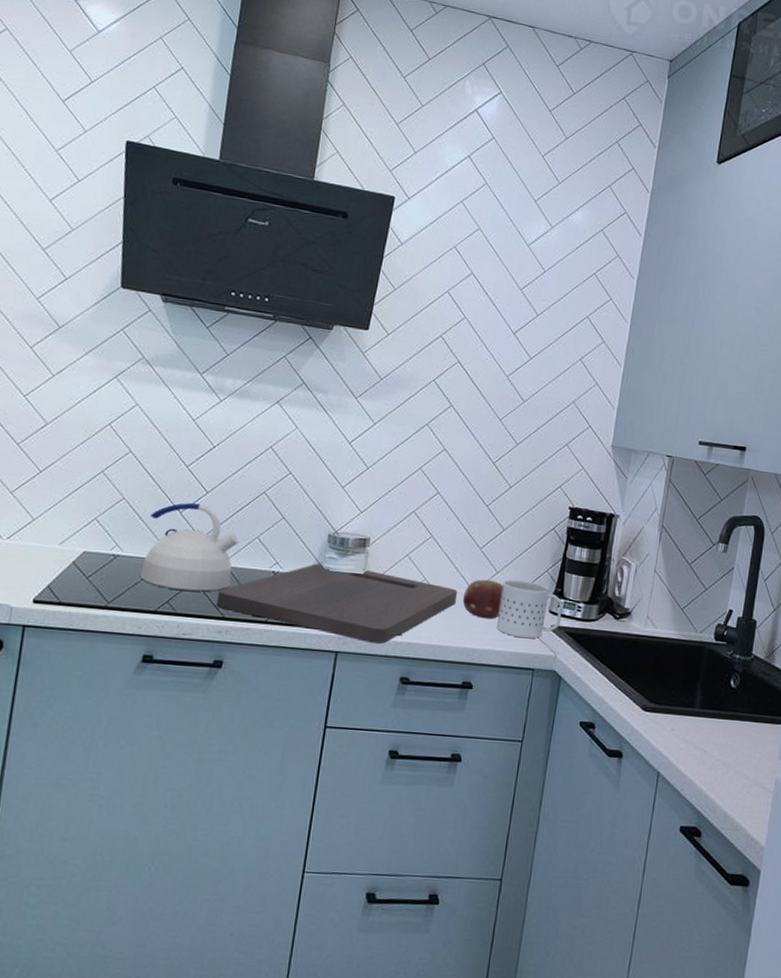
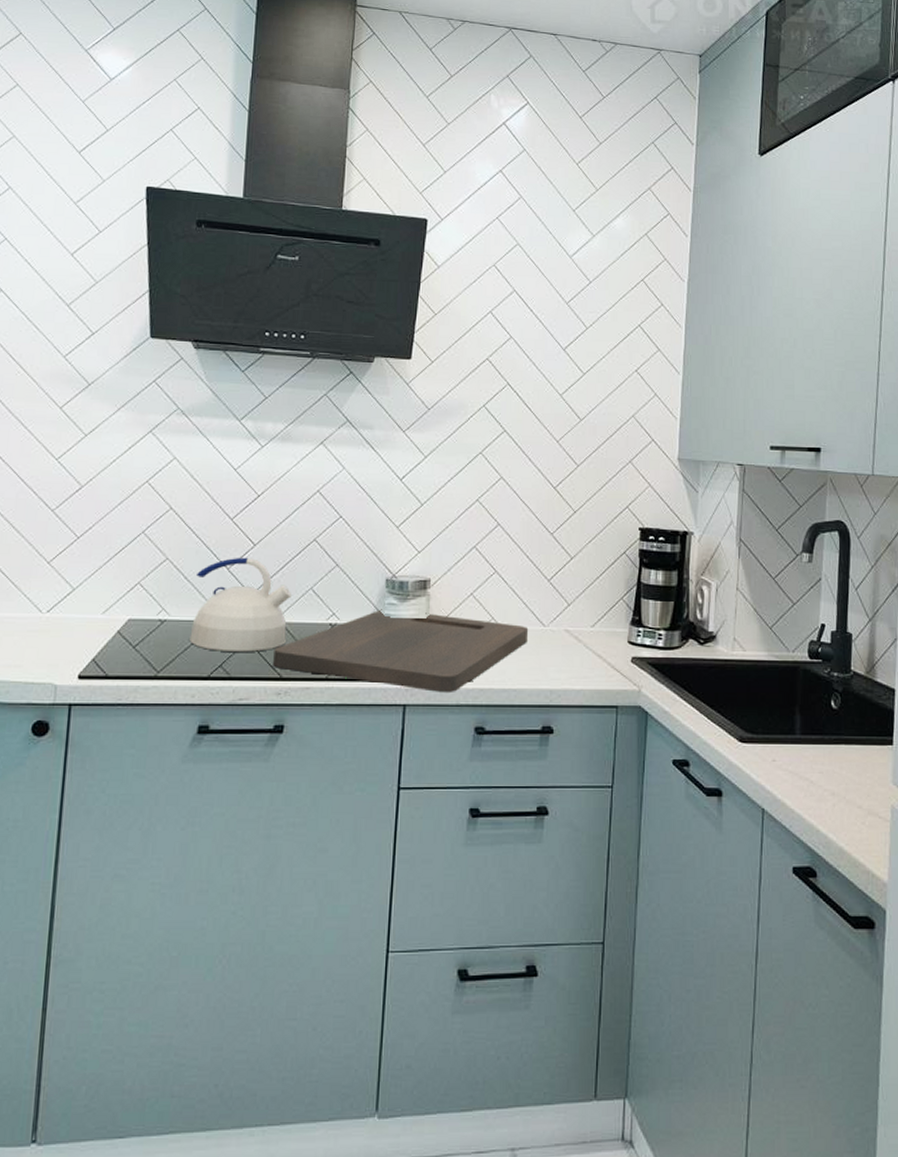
fruit: present [462,579,504,620] -> none [534,613,577,656]
mug: present [497,579,563,639] -> none [574,611,642,674]

